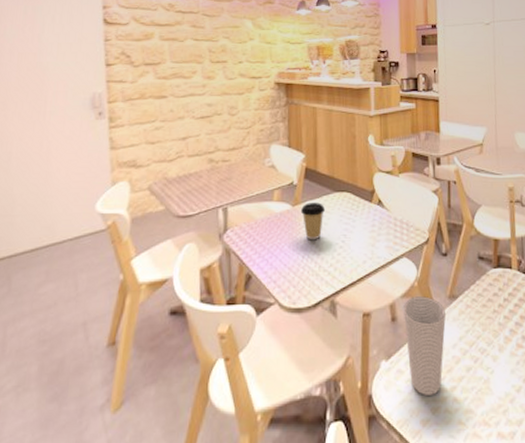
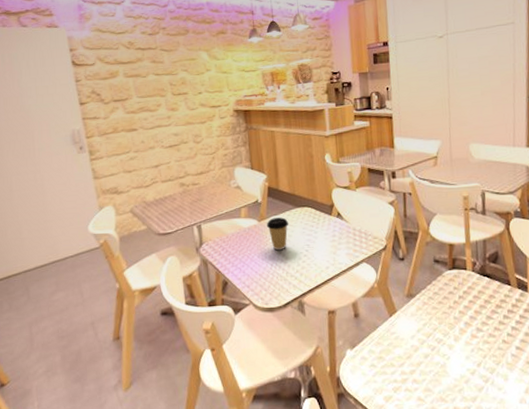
cup: present [403,296,446,395] -> none [365,296,404,377]

